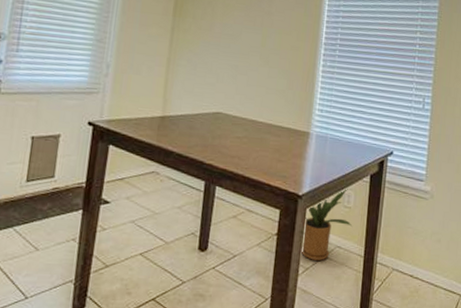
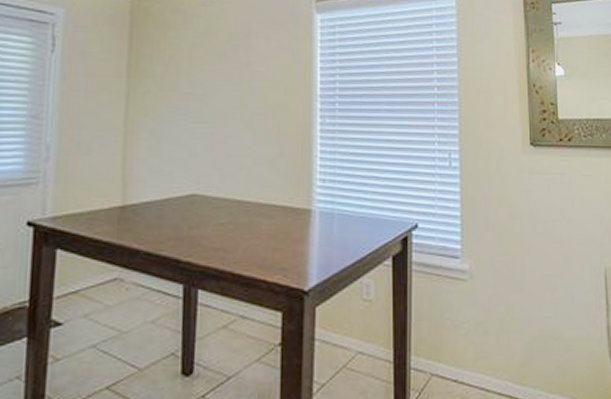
house plant: present [301,187,353,261] -> none [313,275,376,373]

